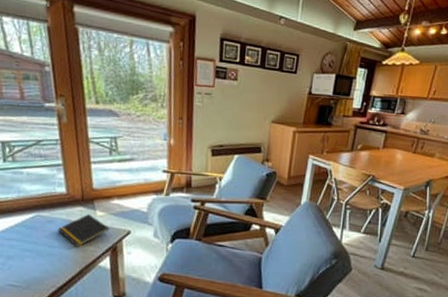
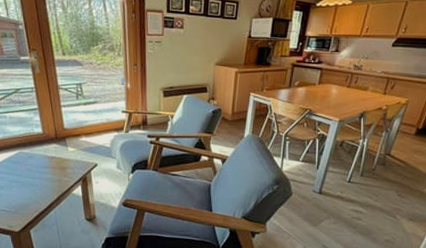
notepad: present [57,214,110,247] -> none [37,150,80,178]

